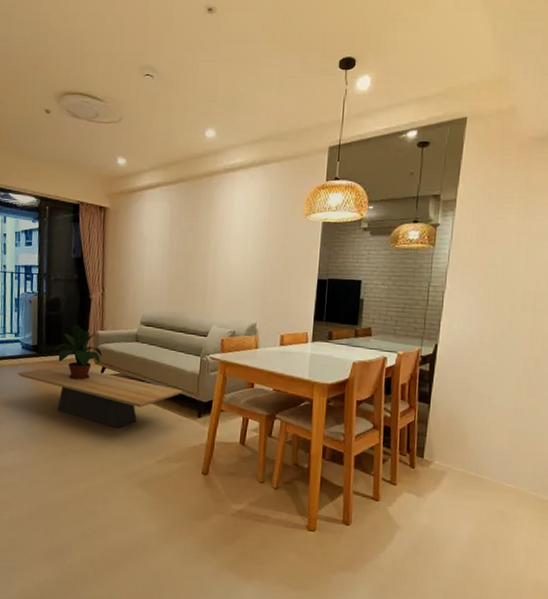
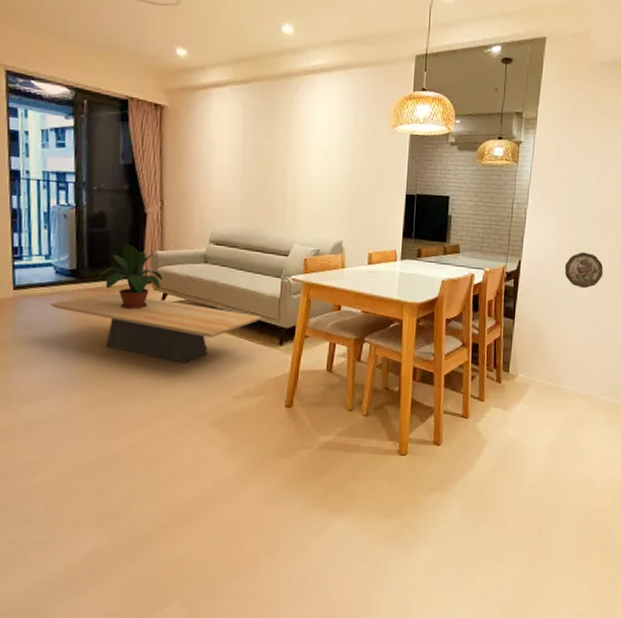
decorative plate: none [487,336,534,375] -> present [564,252,604,289]

